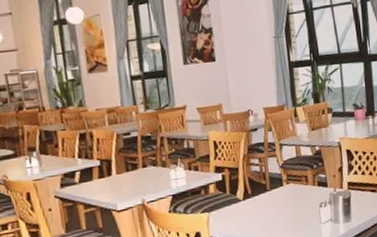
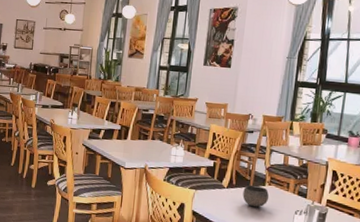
bowl: none [261,187,290,213] -> present [242,185,270,208]

